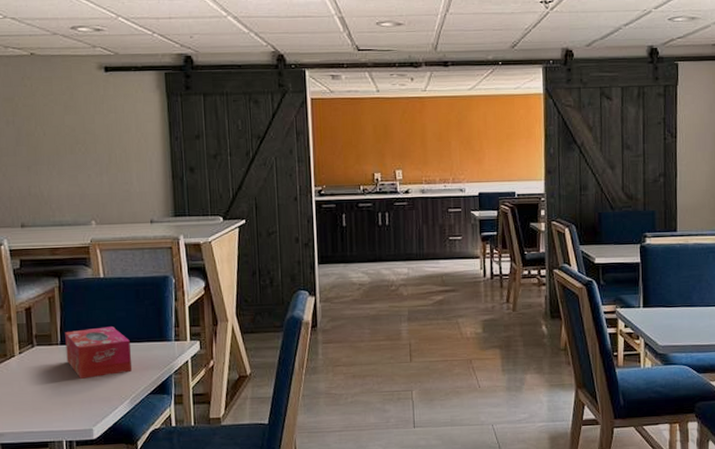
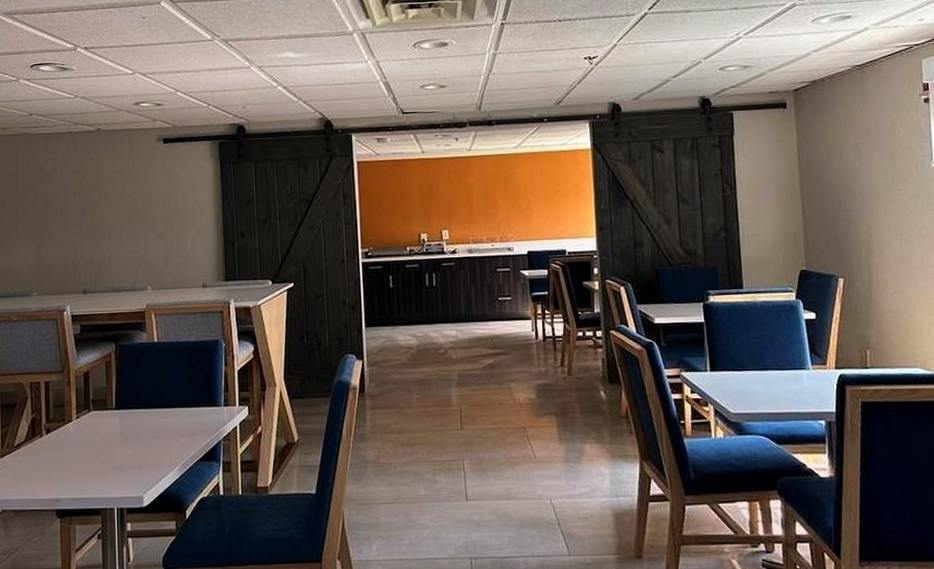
tissue box: present [65,326,133,379] -> none [120,391,183,444]

